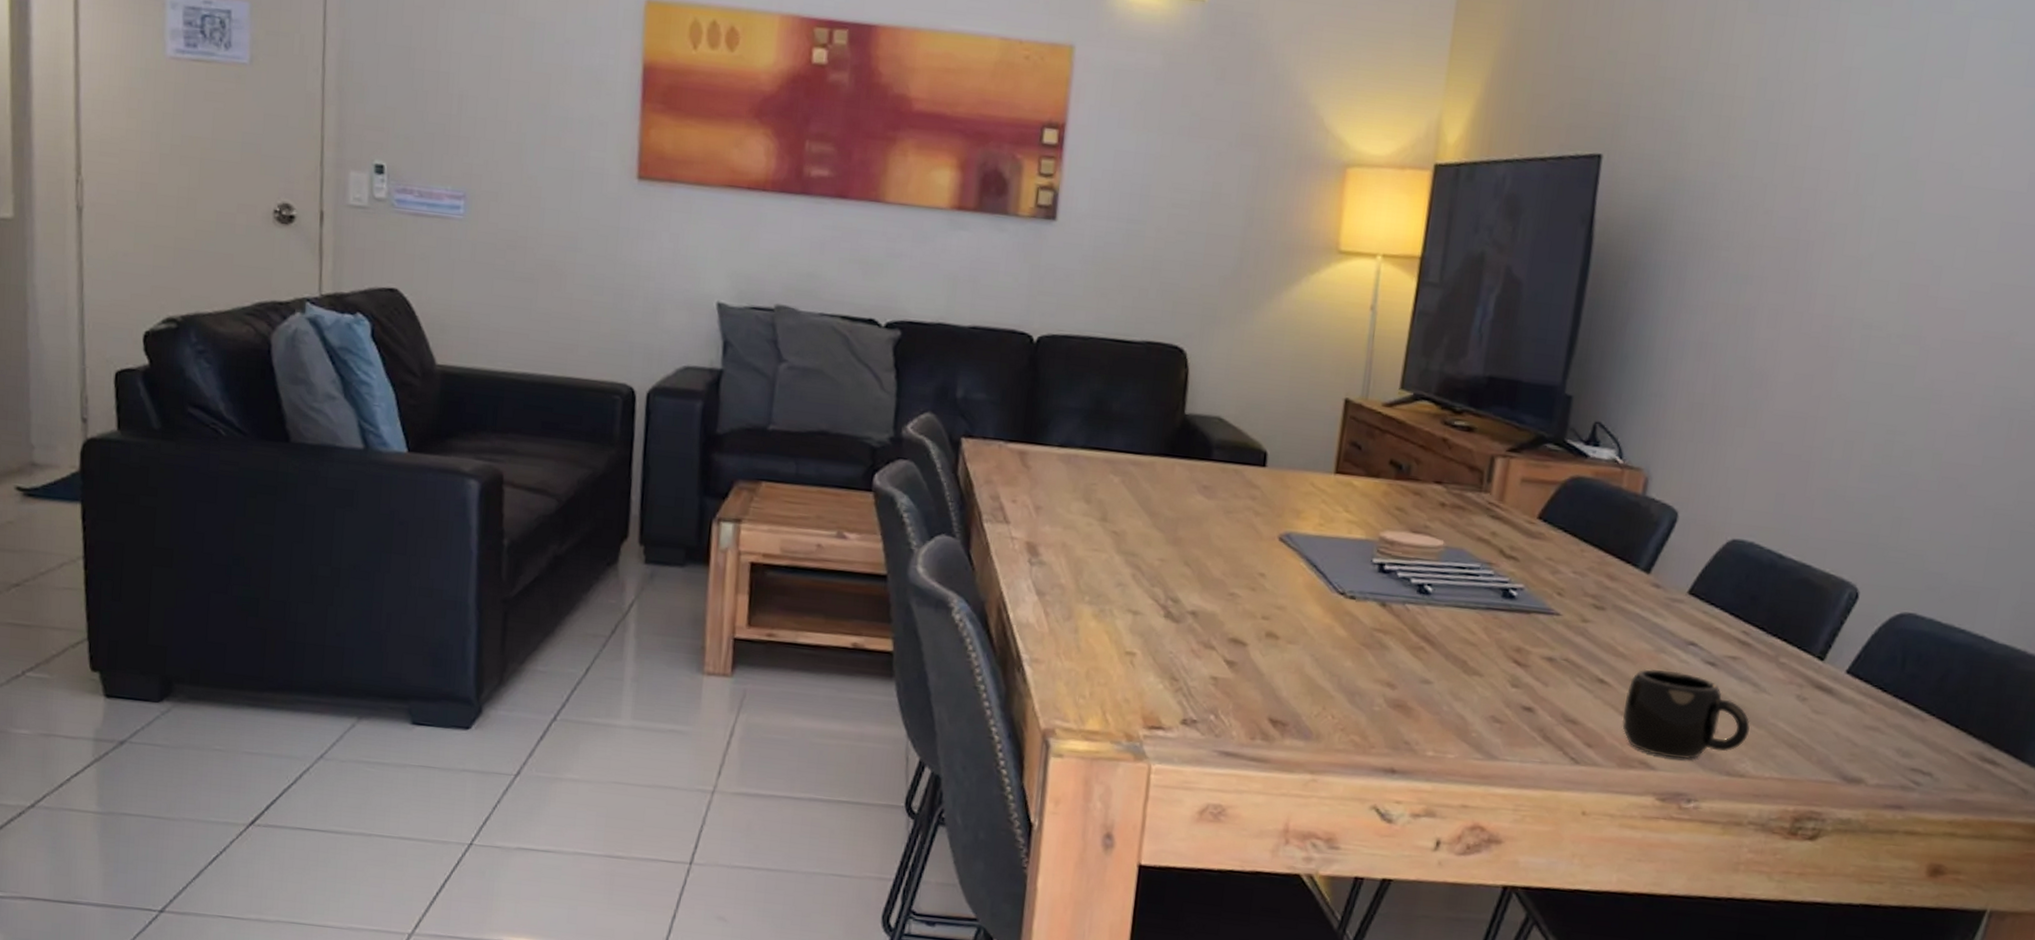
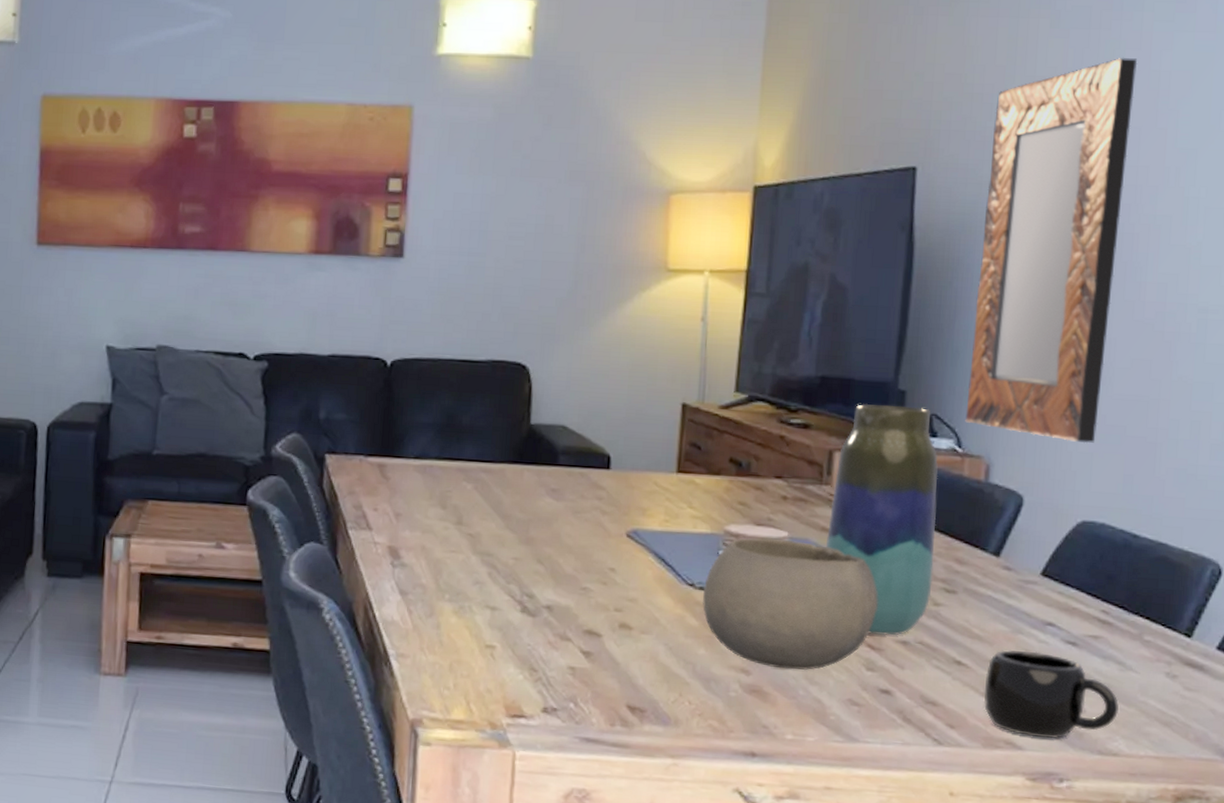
bowl: none [1351,546,1528,686] -> present [702,537,878,671]
vase: none [1480,407,1598,652] -> present [825,403,938,636]
home mirror: none [1628,50,1830,460] -> present [965,58,1138,444]

